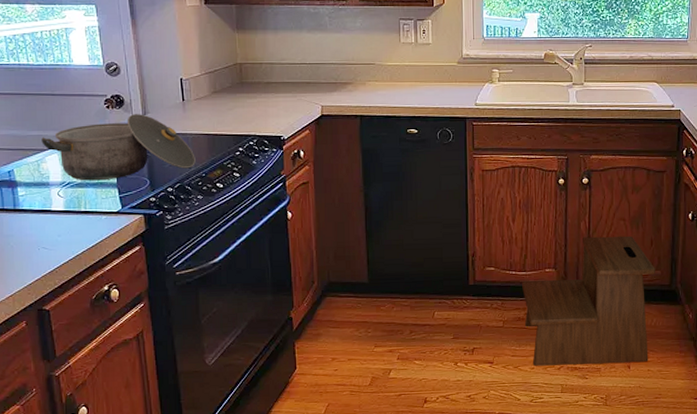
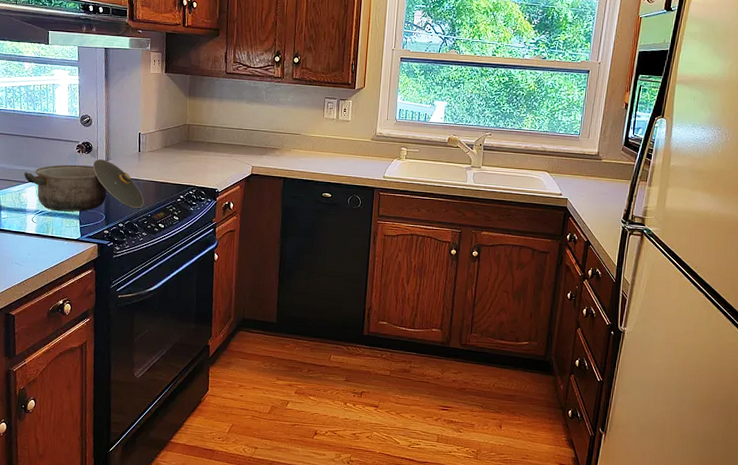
step stool: present [521,235,655,366] -> none [409,304,532,424]

